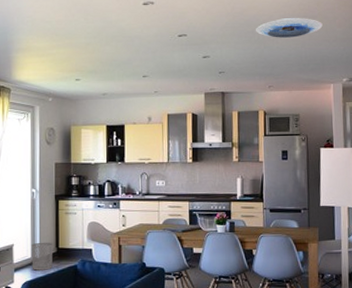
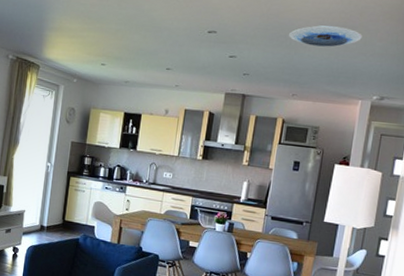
waste bin: present [31,243,54,271] -> none [38,212,60,239]

